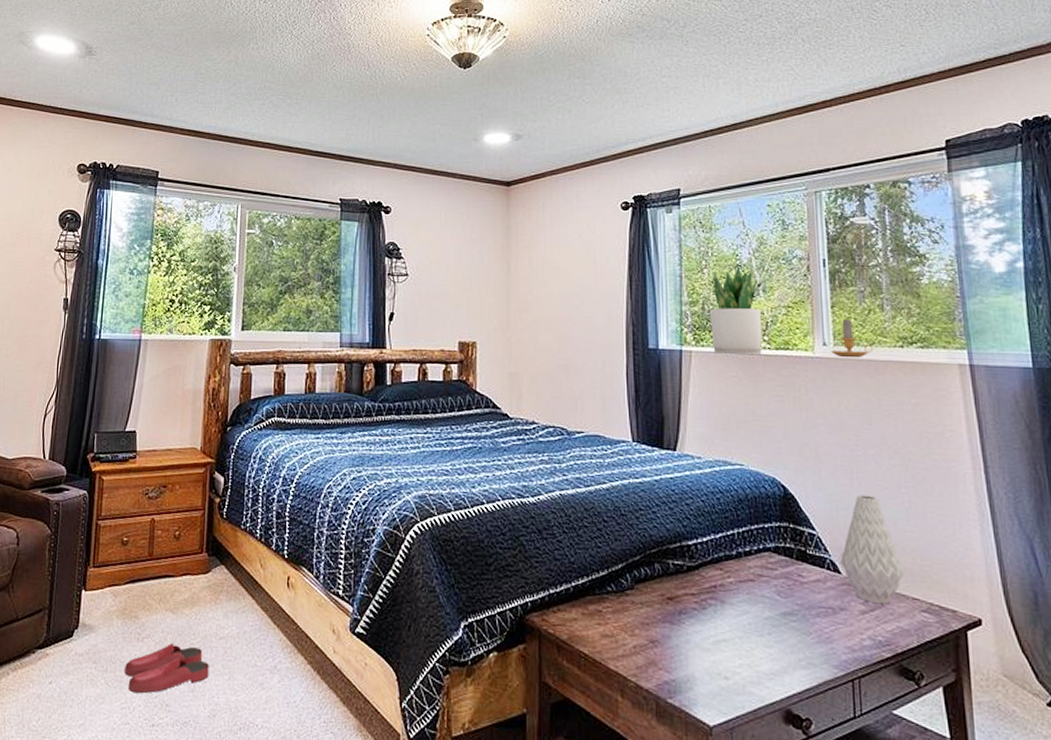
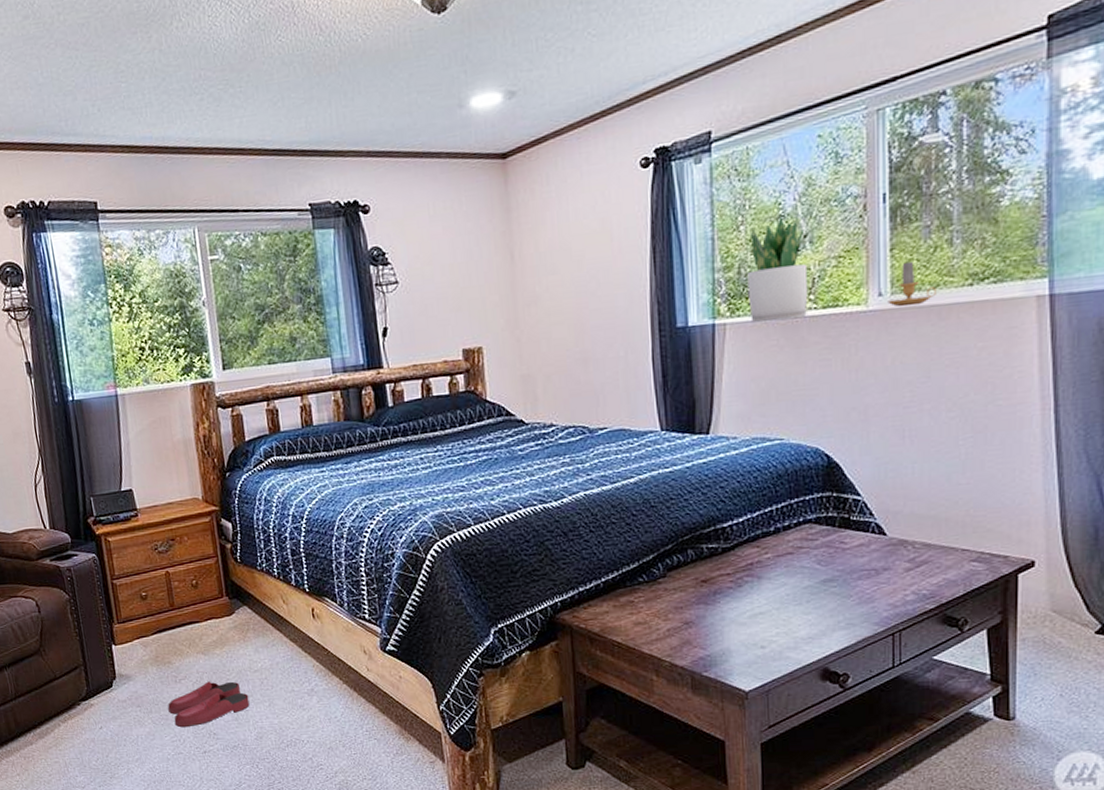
vase: present [840,495,905,605] -> none [886,452,955,560]

